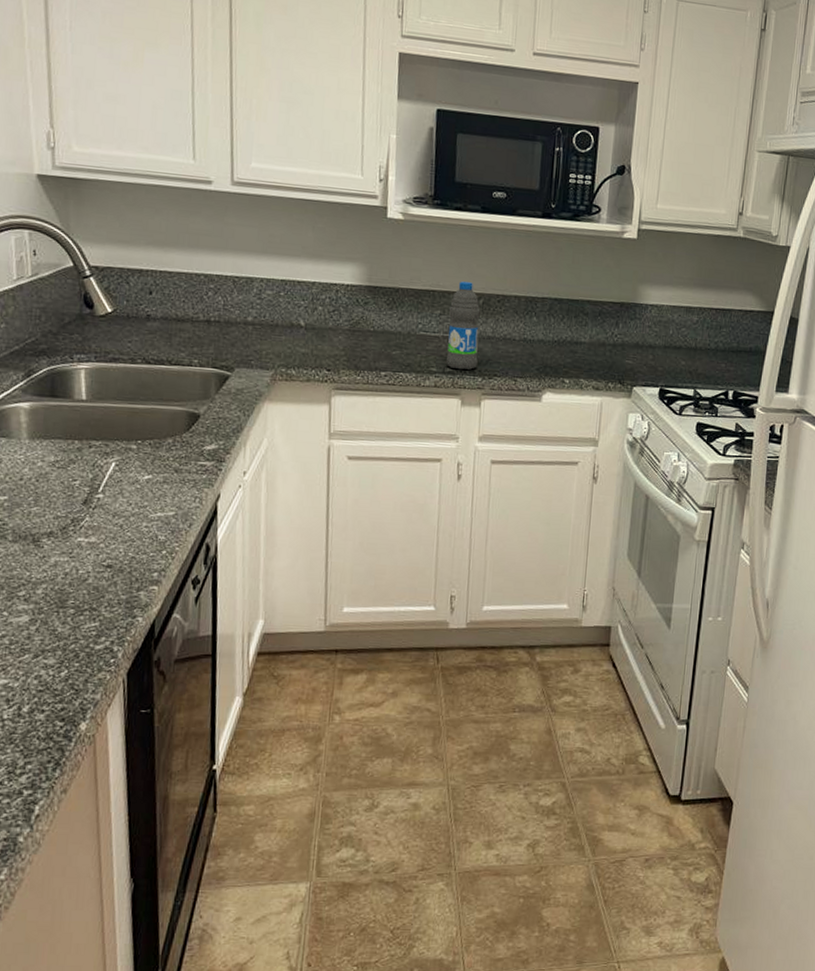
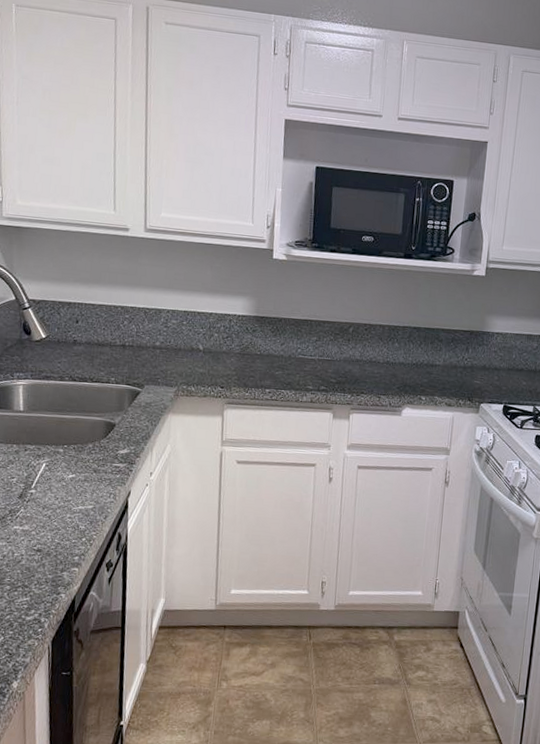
water bottle: present [445,281,481,370] -> none [320,312,350,388]

